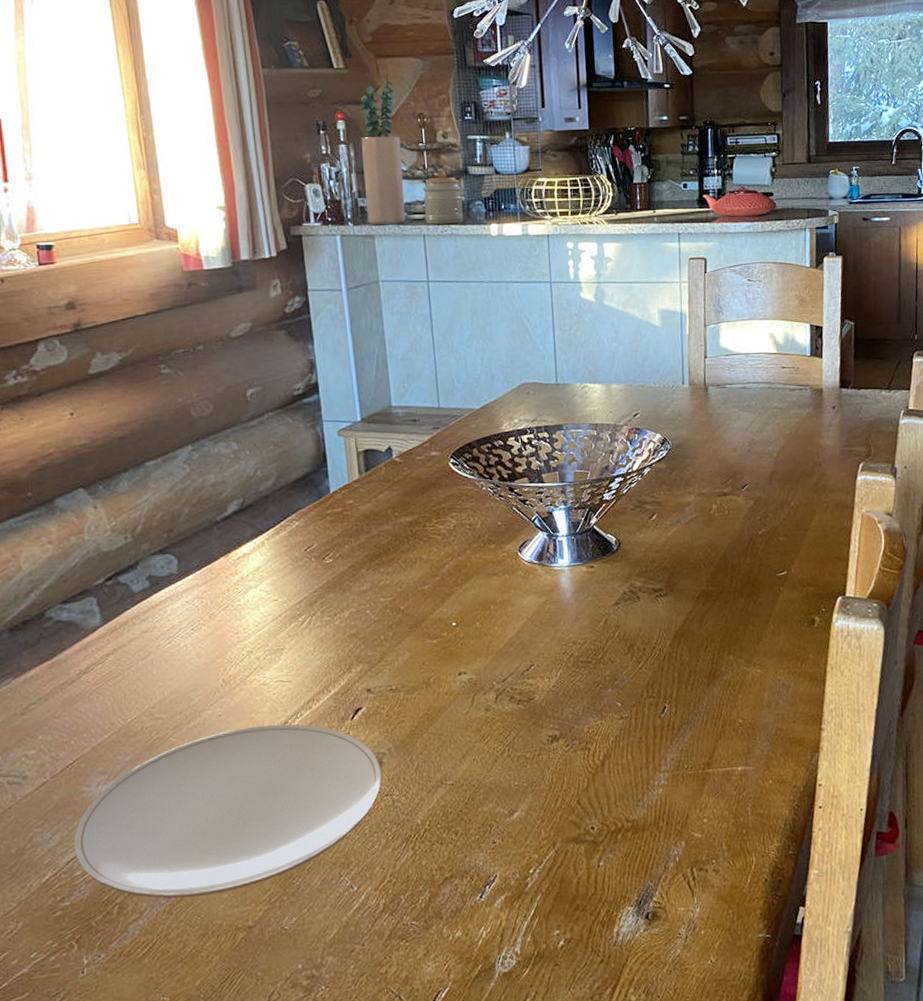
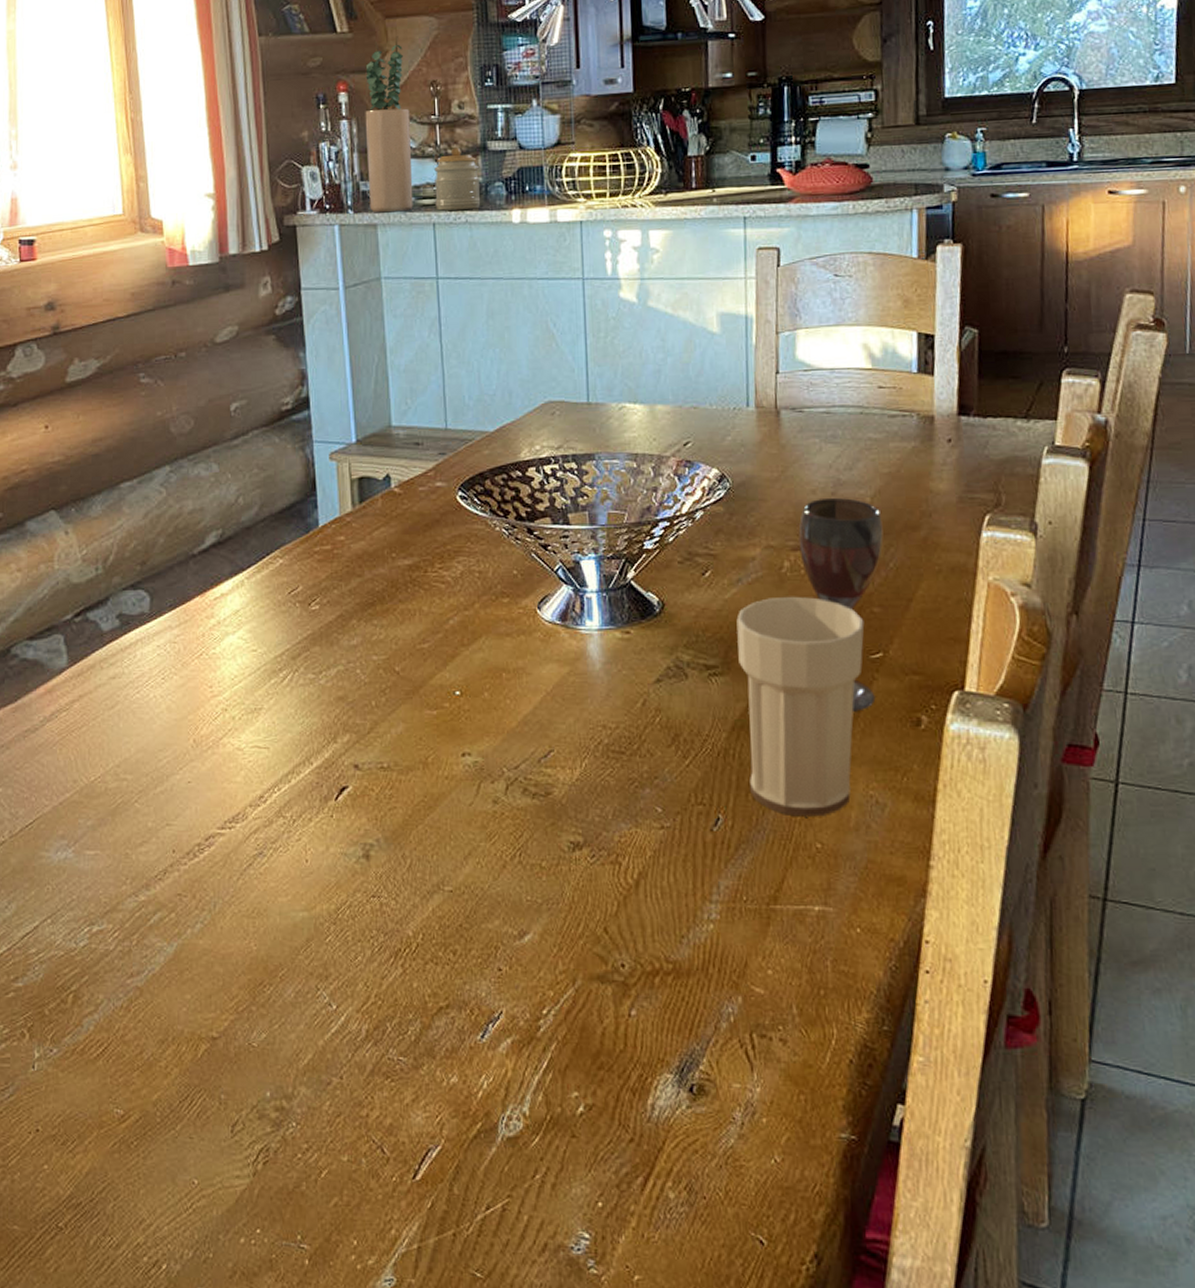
plate: present [74,724,381,899] -> none [30,798,368,994]
cup: none [677,531,773,701] -> present [736,596,865,817]
cup: none [723,454,787,617] -> present [798,498,884,712]

